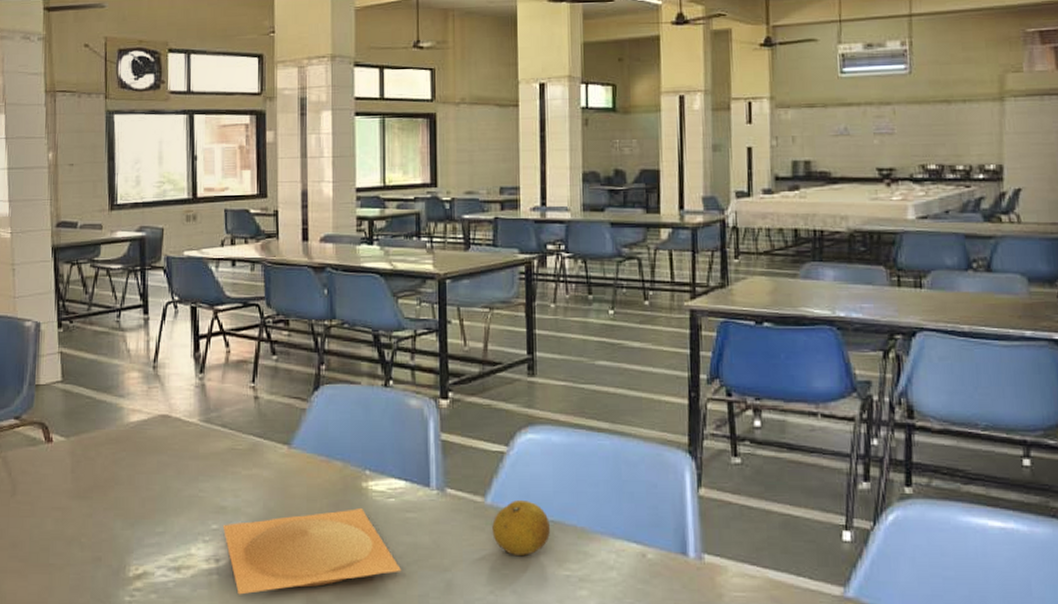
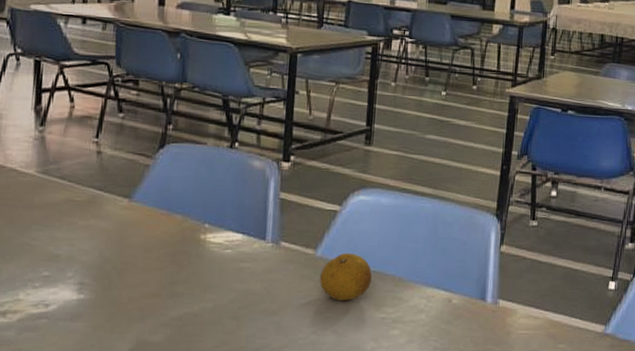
plate: present [222,507,402,595] -> none [54,257,233,337]

